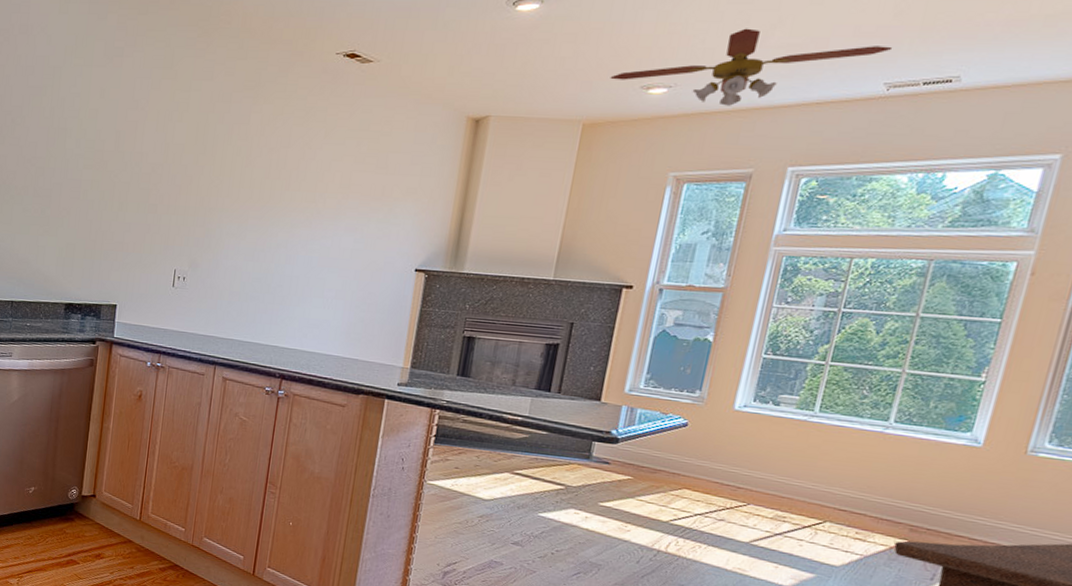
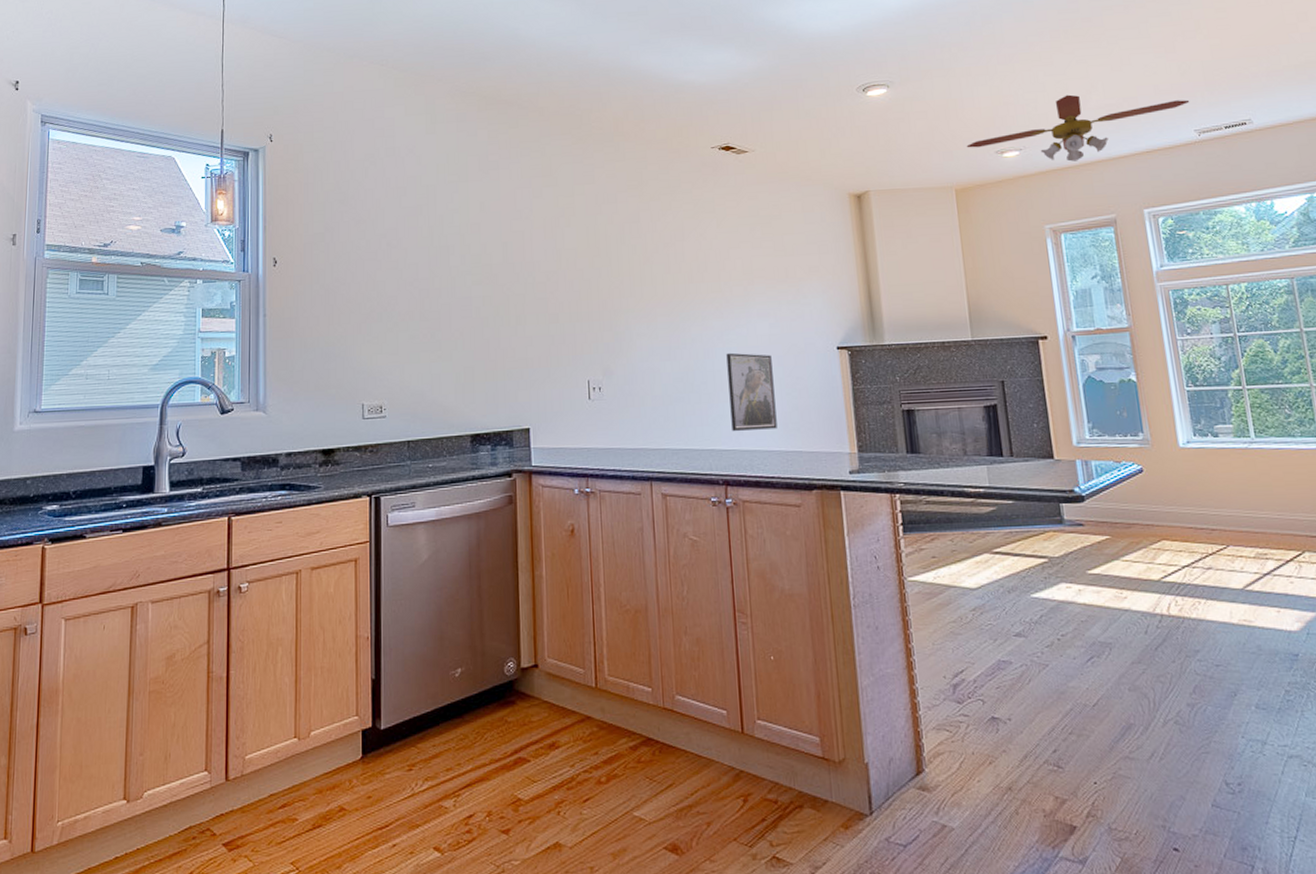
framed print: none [297,261,350,336] -> present [726,352,777,431]

